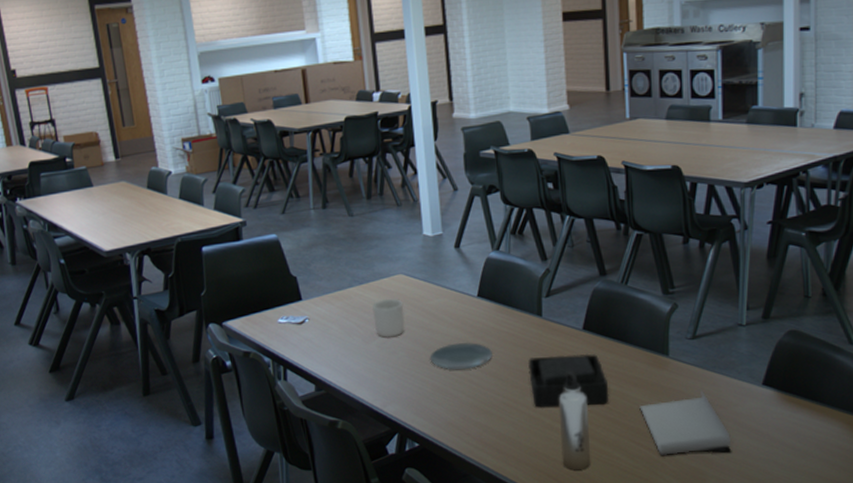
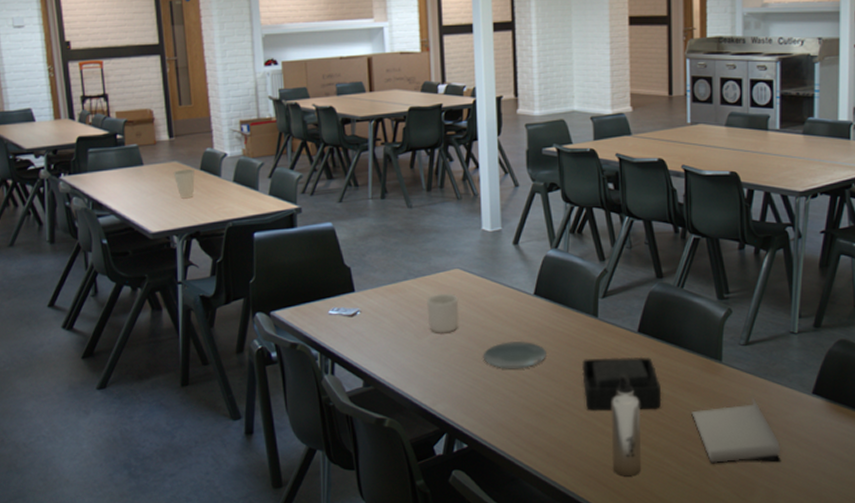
cup: none [121,188,143,217] -> present [173,169,195,199]

